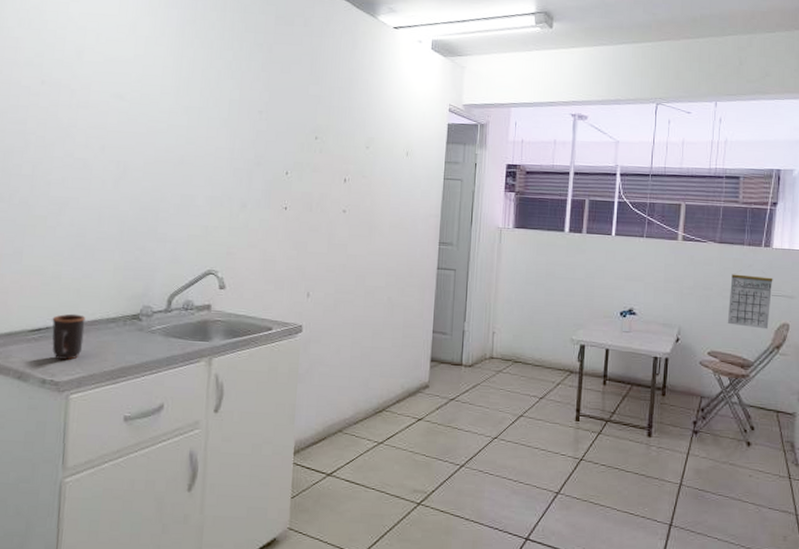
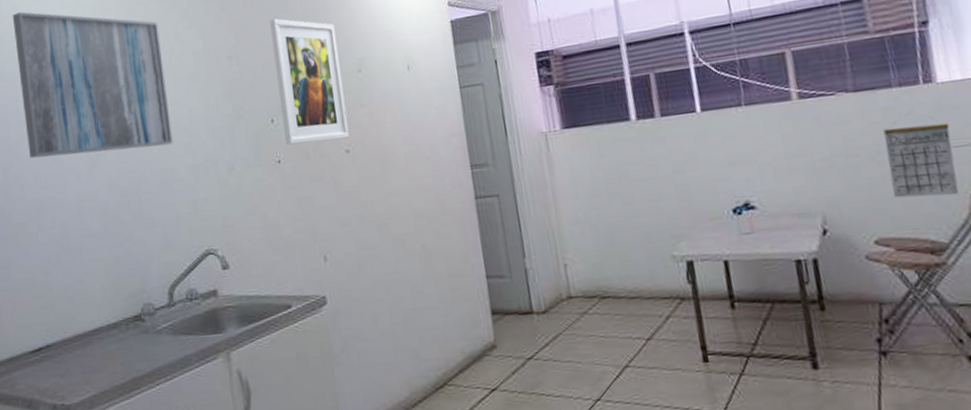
mug: present [52,313,86,360] -> none [51,325,88,380]
wall art: none [60,26,203,175] -> present [12,12,173,159]
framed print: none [294,88,355,201] -> present [270,18,349,145]

